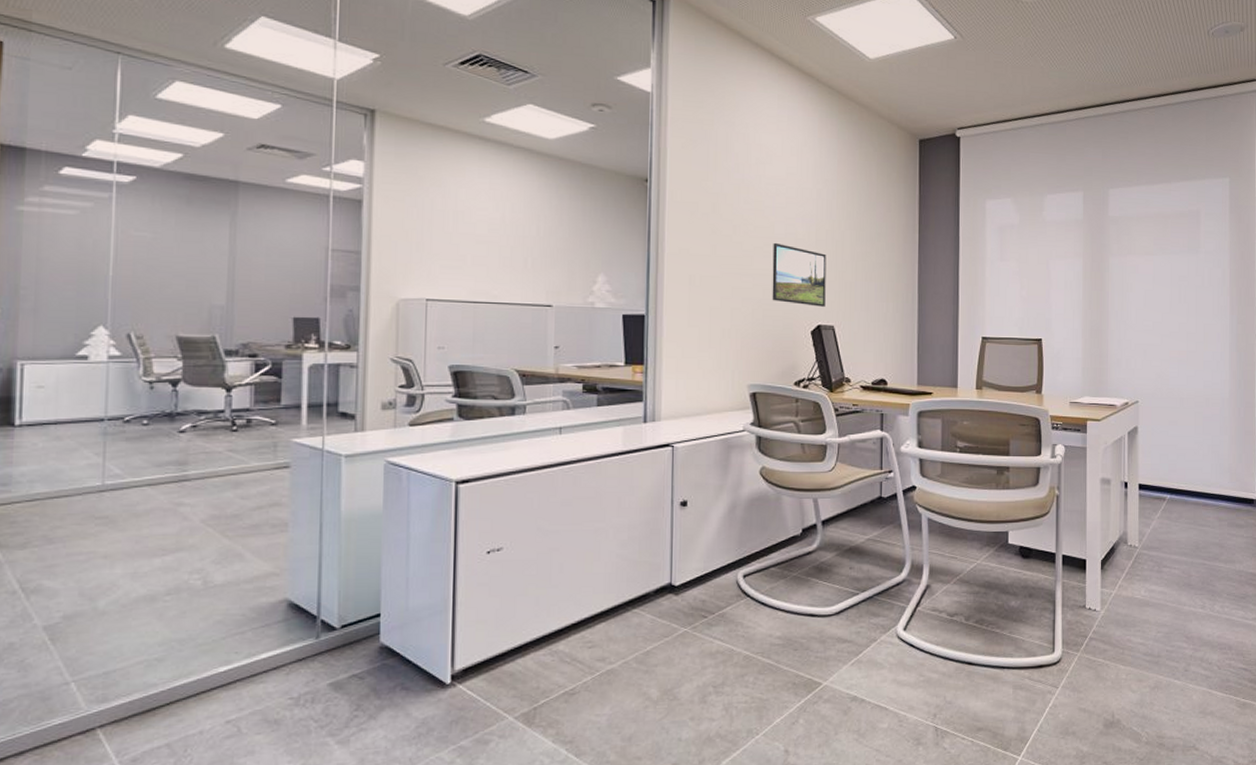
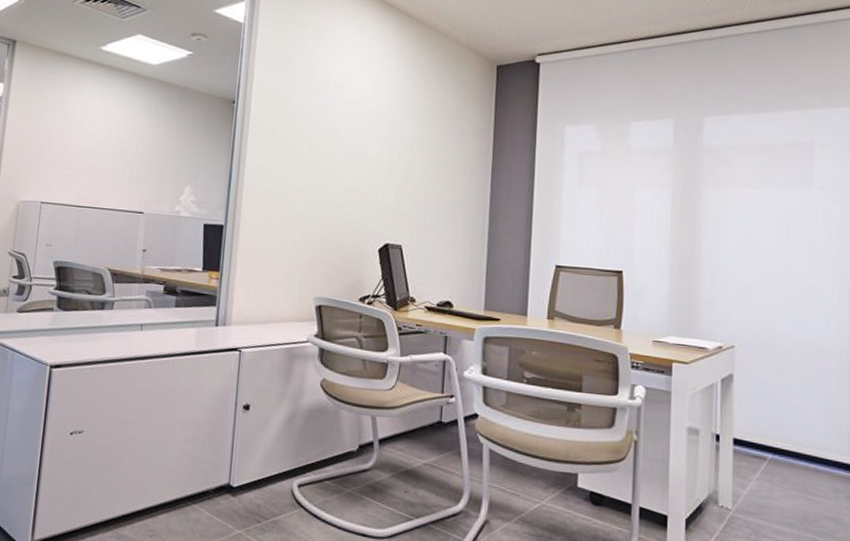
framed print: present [772,242,826,307] -> none [342,162,398,226]

